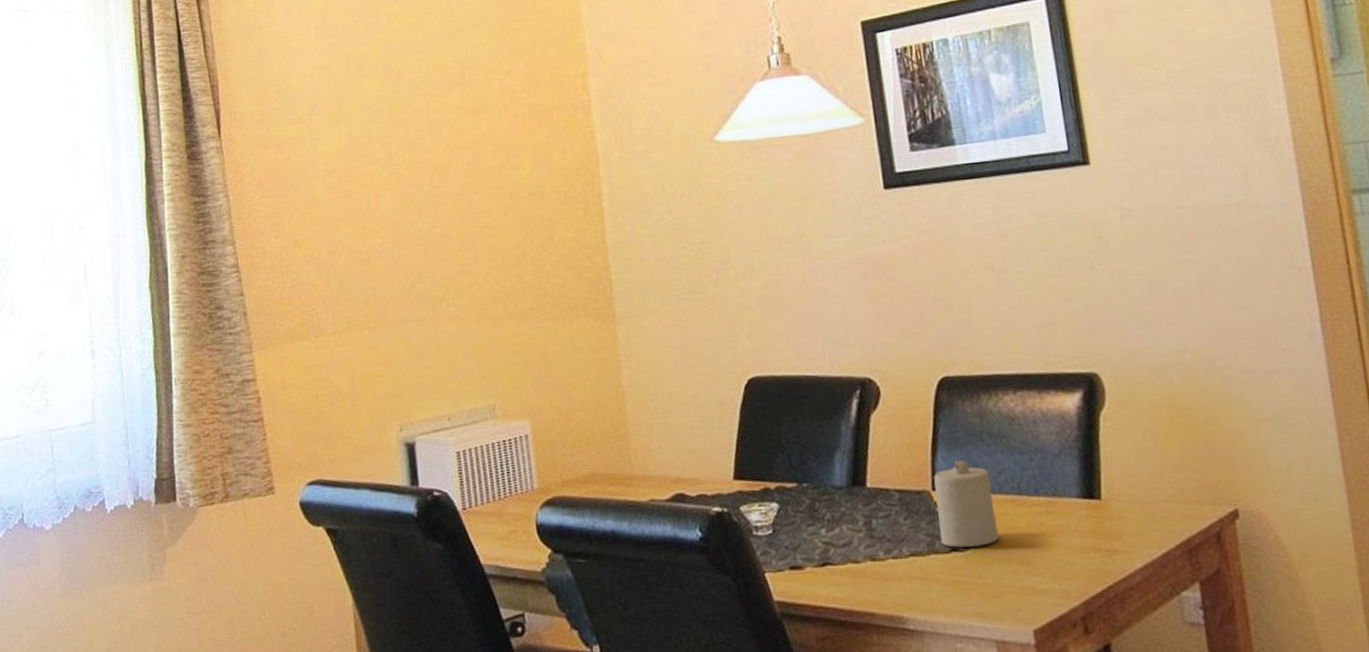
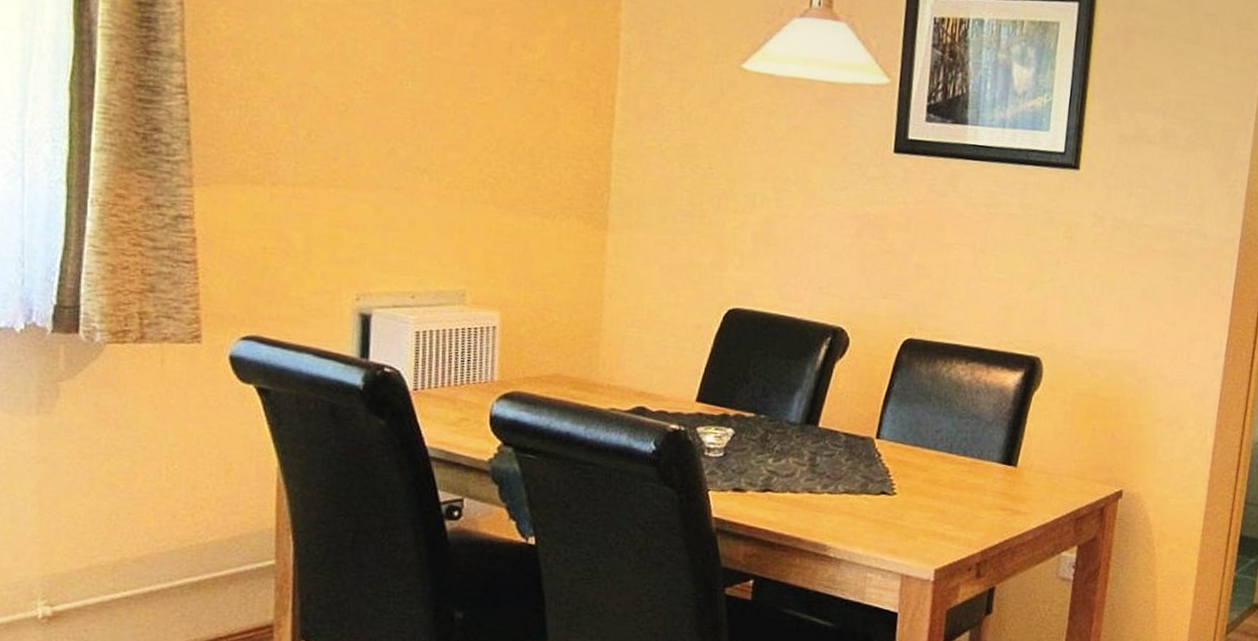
candle: present [934,460,1000,548] -> none [874,415,929,493]

